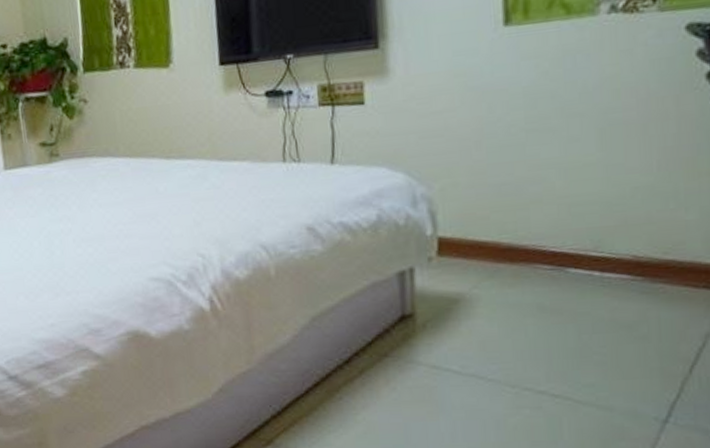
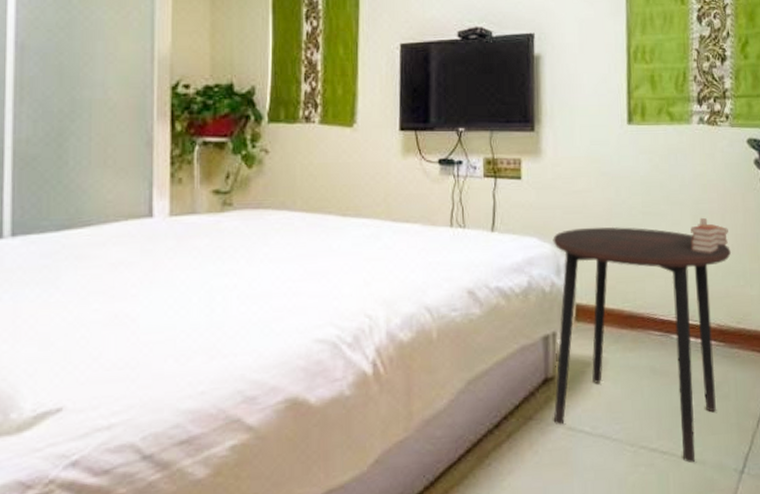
side table: none [406,148,657,408] -> present [553,226,732,463]
book: none [595,130,653,173] -> present [690,217,728,253]

